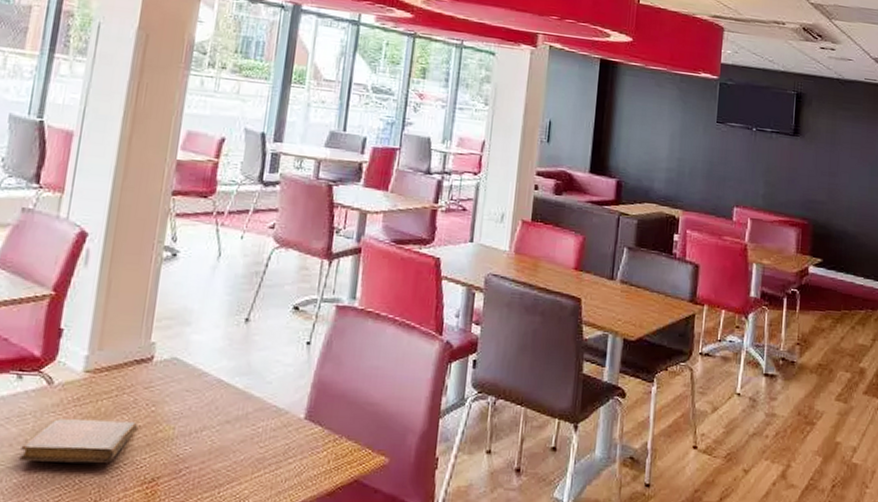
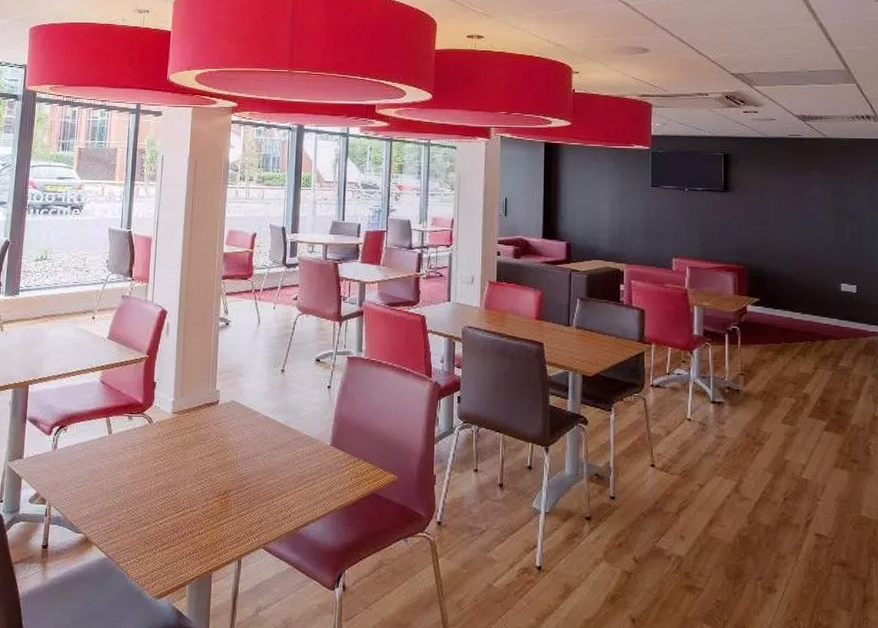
notebook: present [19,419,138,464] -> none [134,448,212,481]

